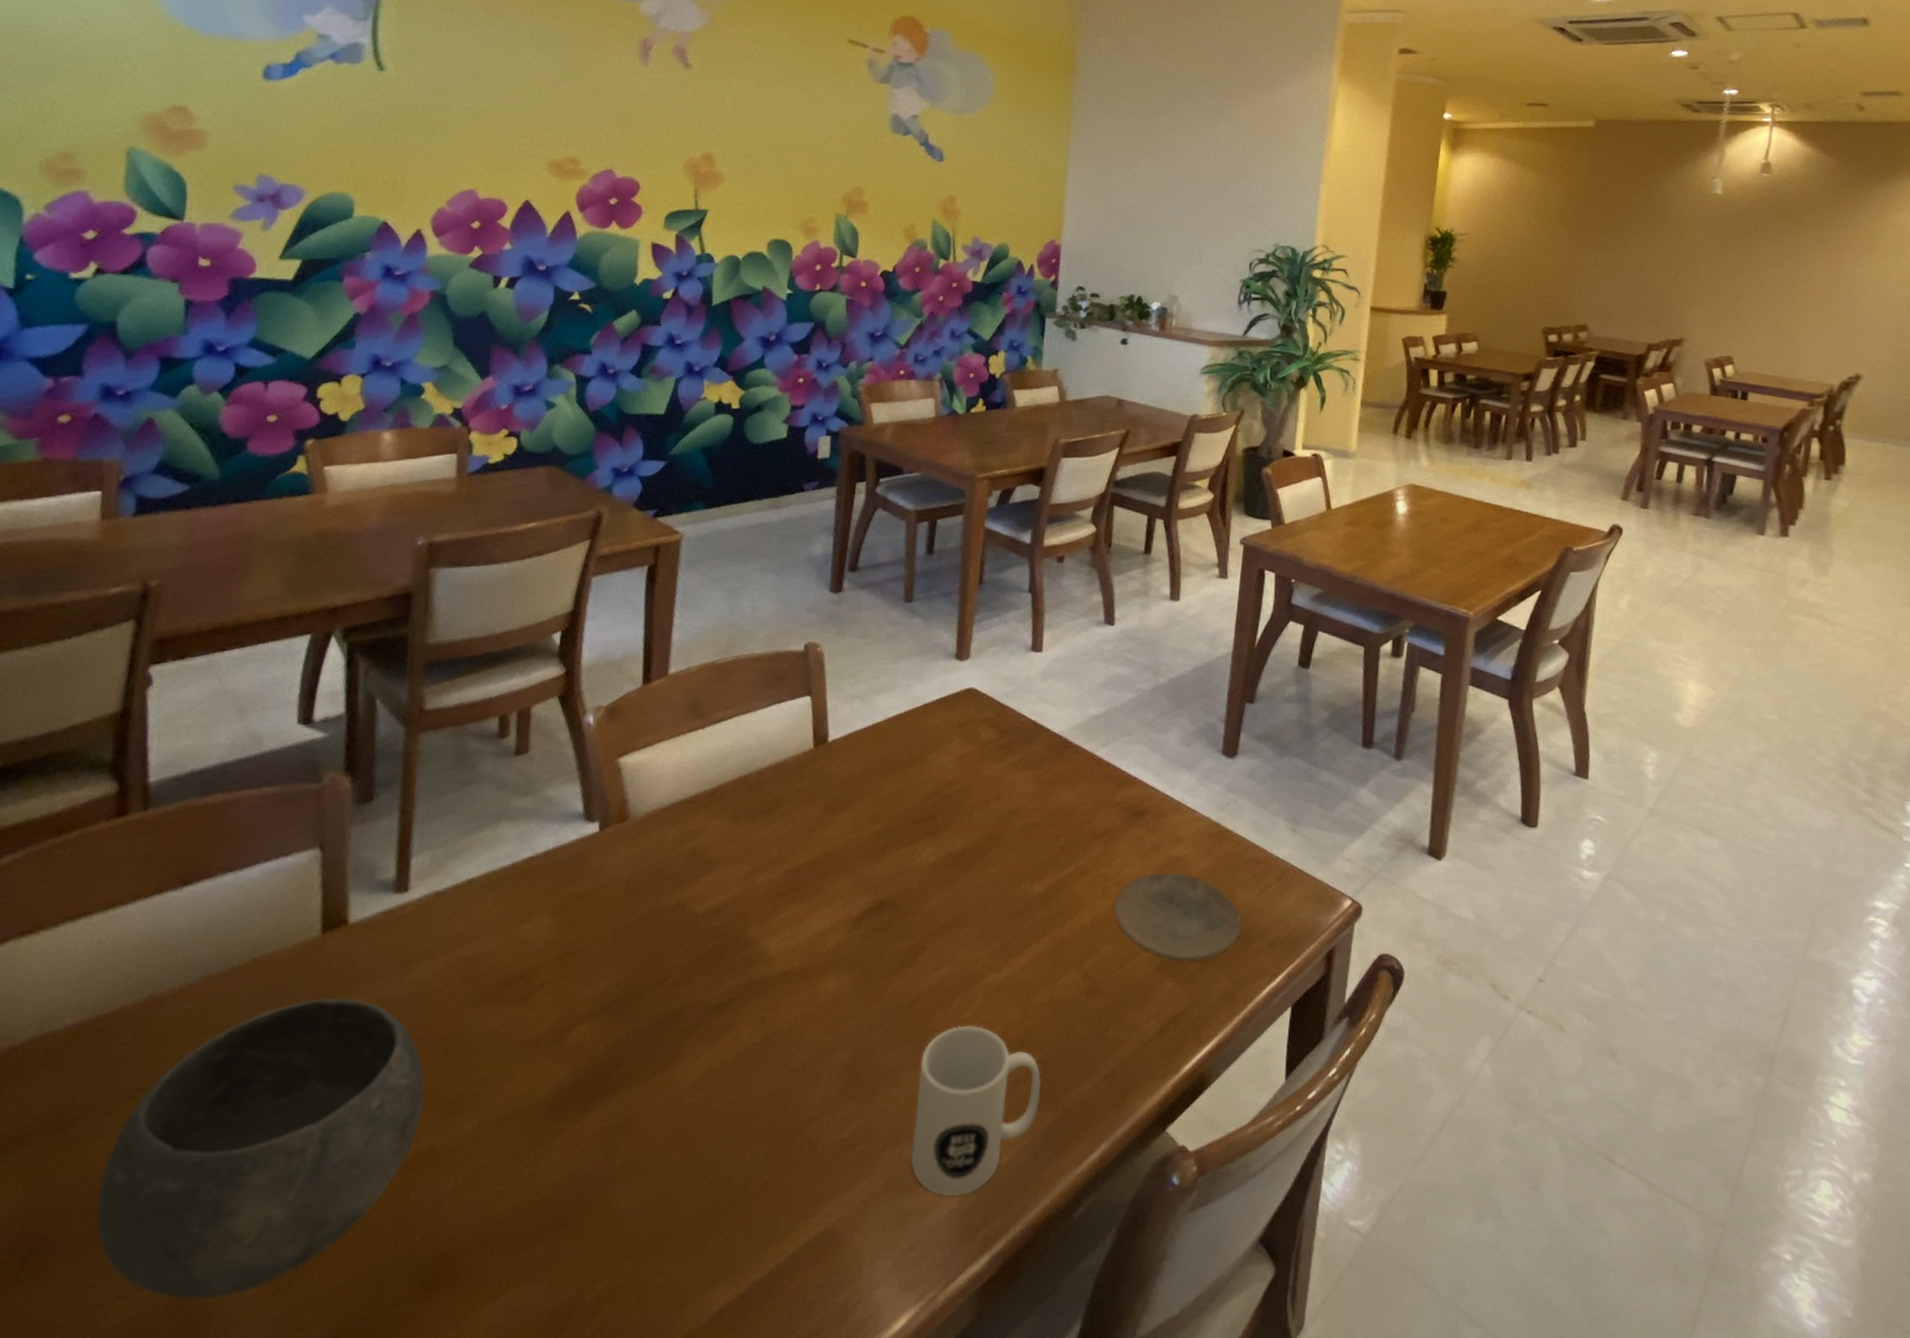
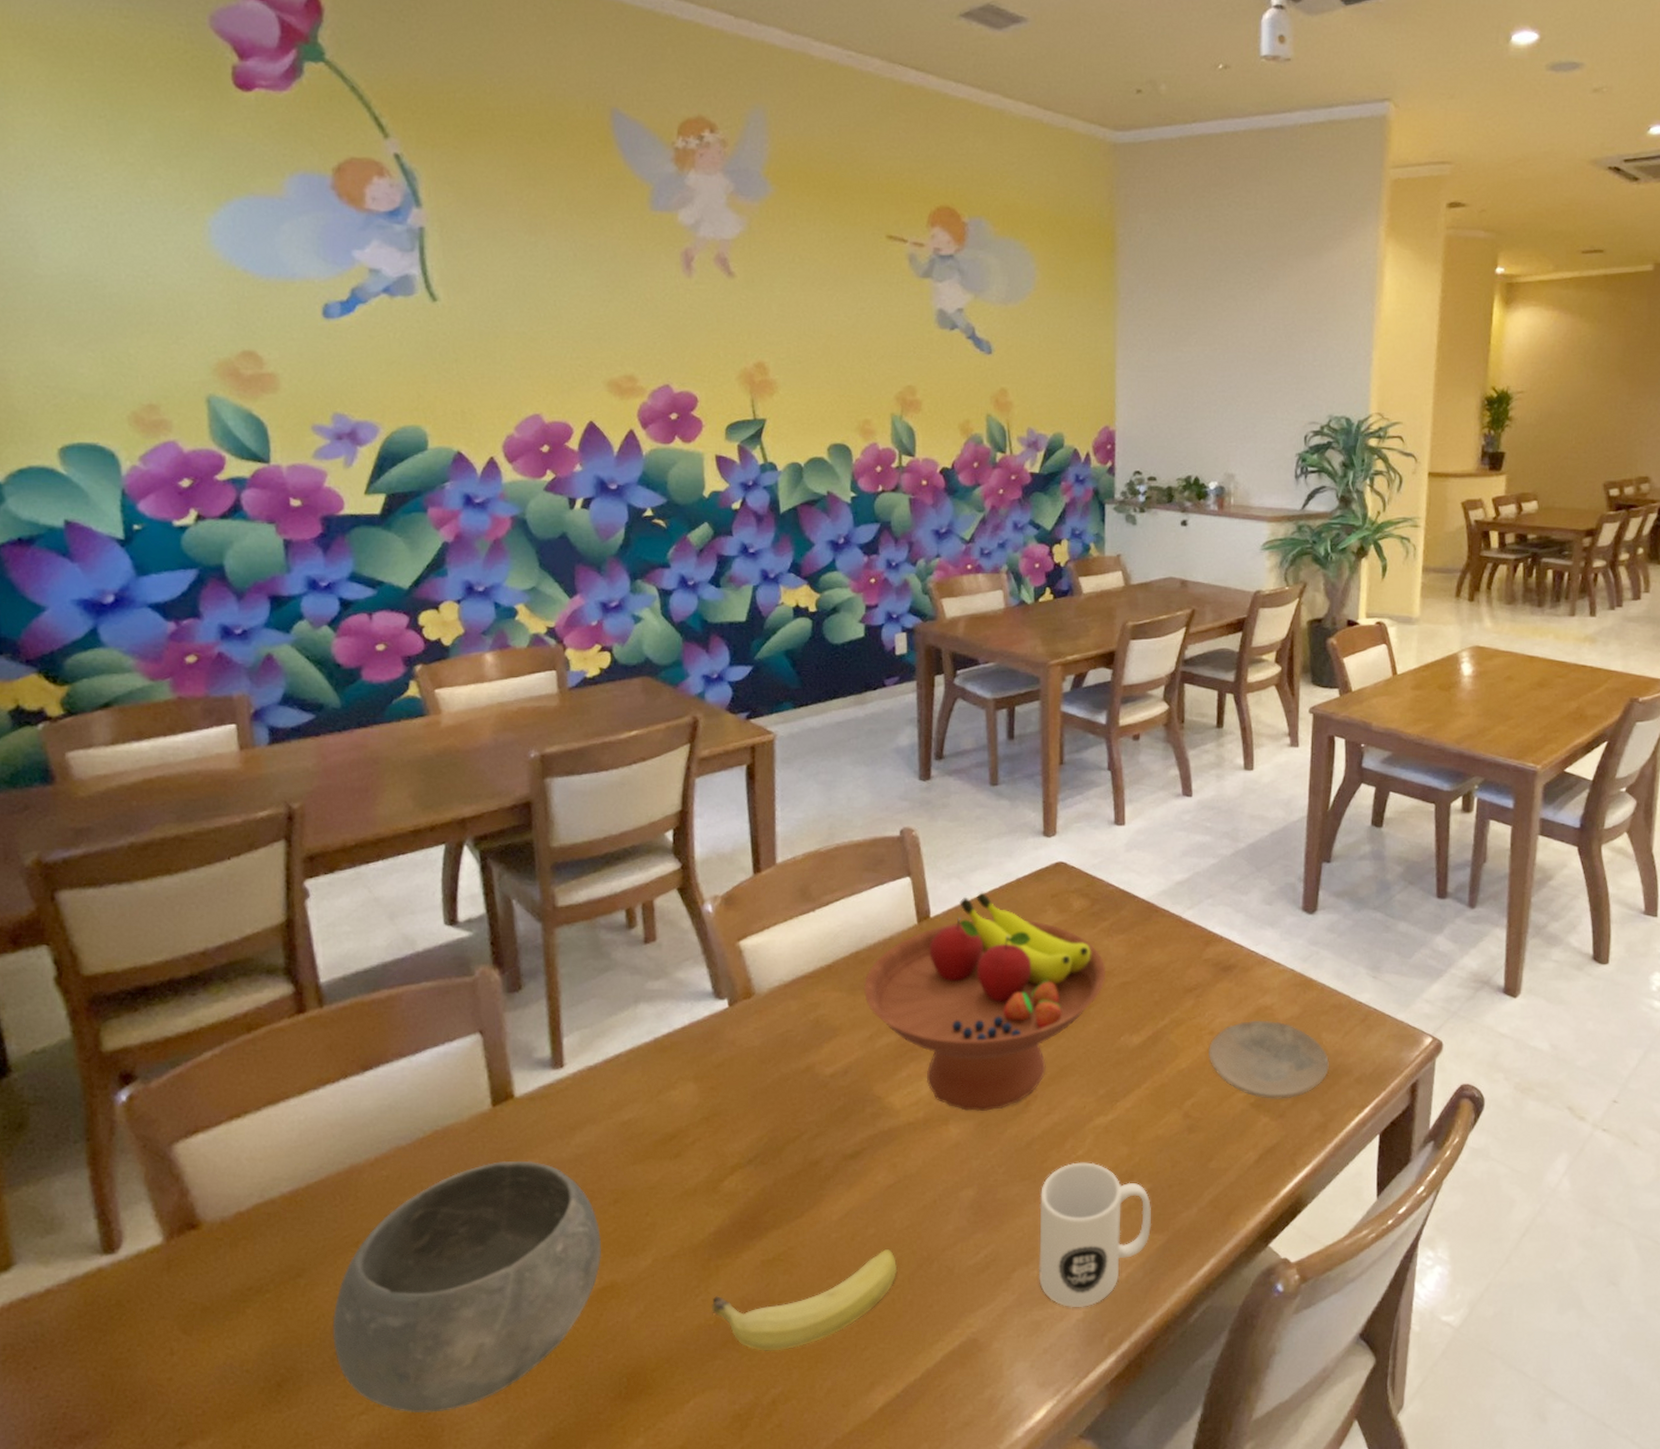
fruit: none [540,1119,755,1237] -> present [712,1249,898,1351]
fruit bowl: none [748,716,1011,962] -> present [864,892,1106,1111]

